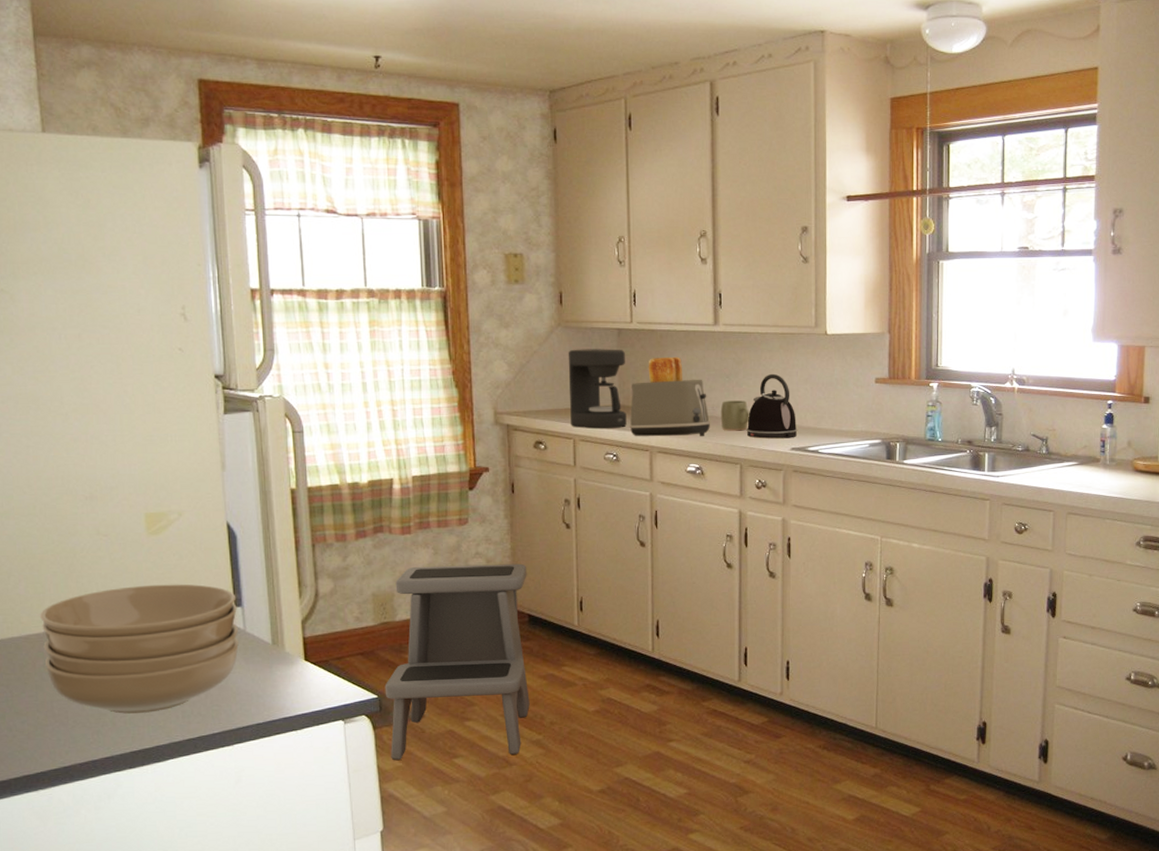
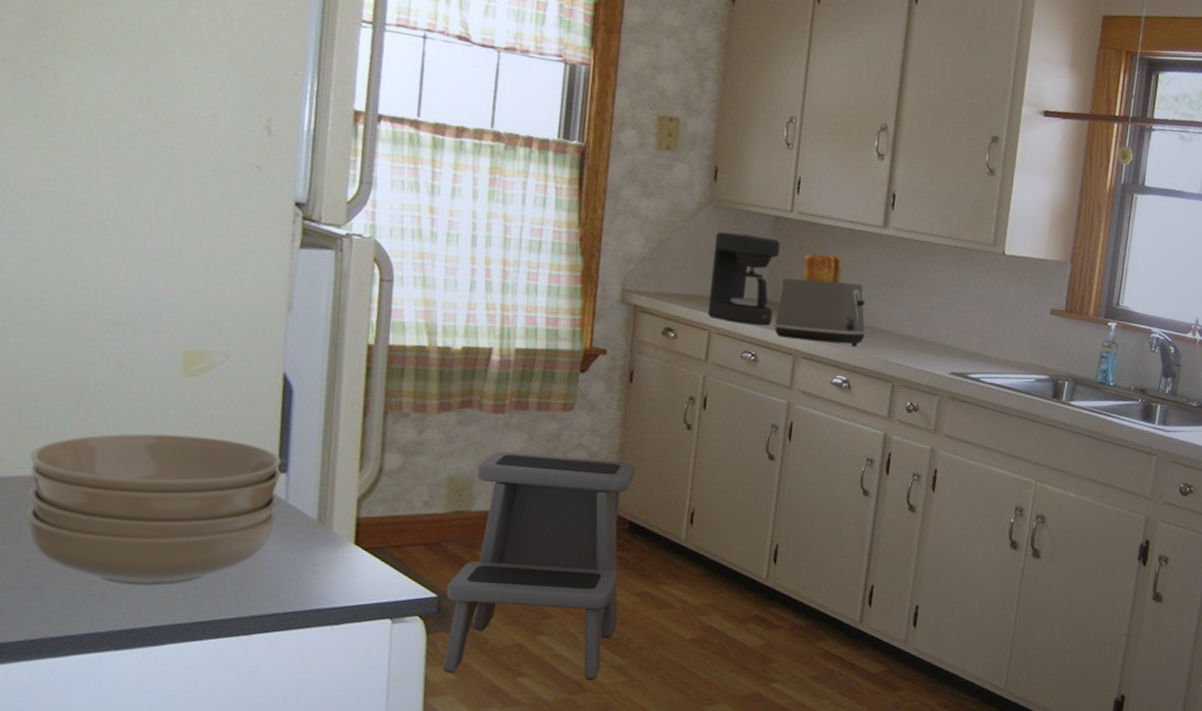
mug: present [720,401,749,431] -> none [877,311,910,347]
kettle: present [746,373,798,439] -> none [903,288,960,362]

